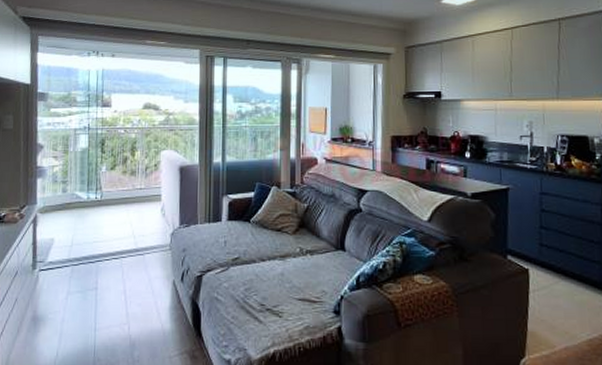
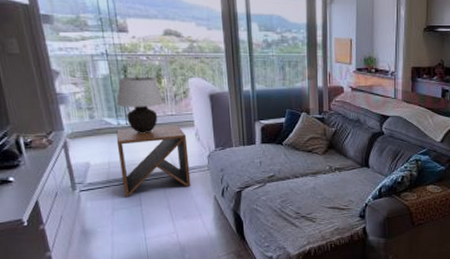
side table: none [81,199,152,279] -> present [116,124,191,198]
table lamp: none [89,149,134,208] -> present [116,76,163,133]

